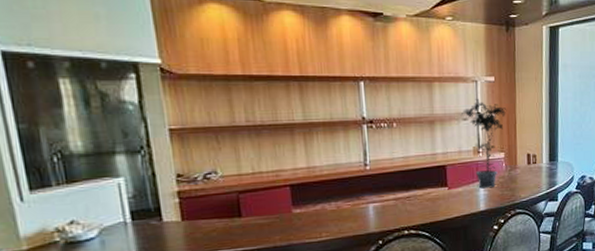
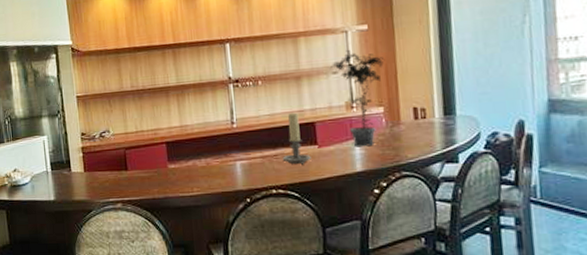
candle holder: none [415,155,441,206] -> present [282,112,311,165]

